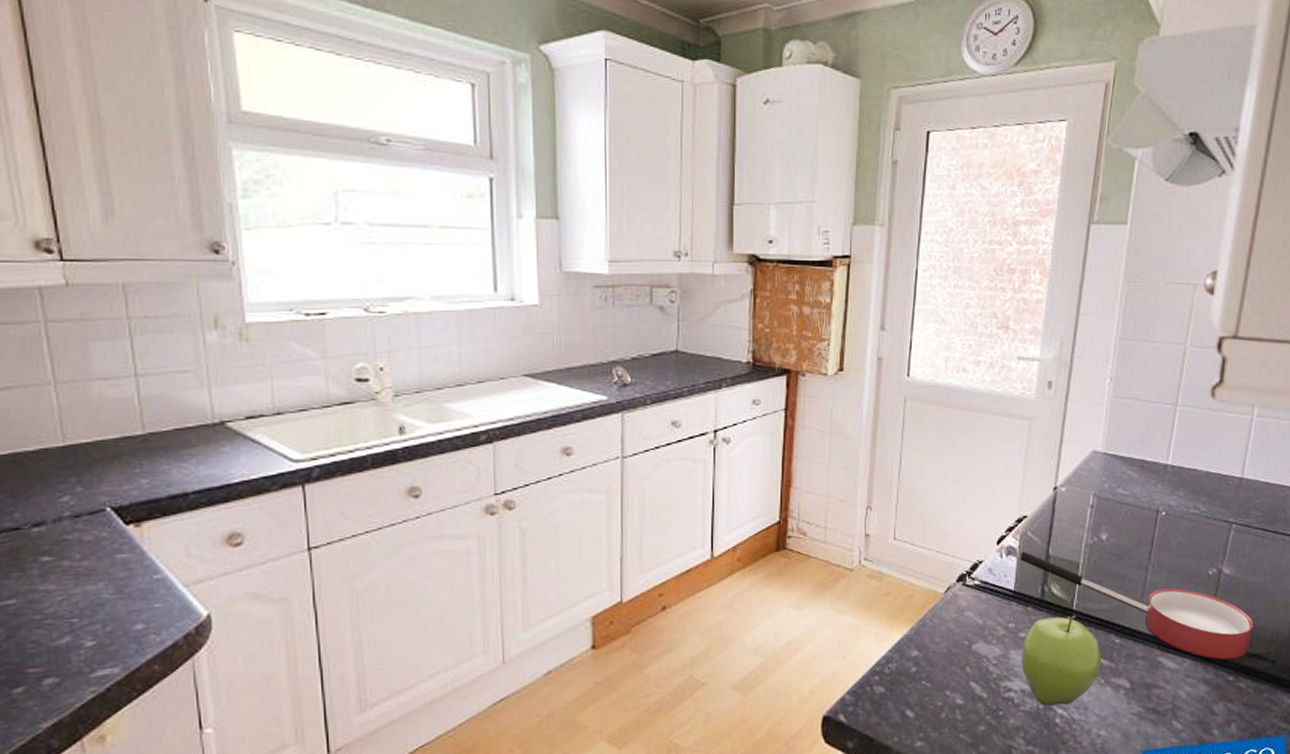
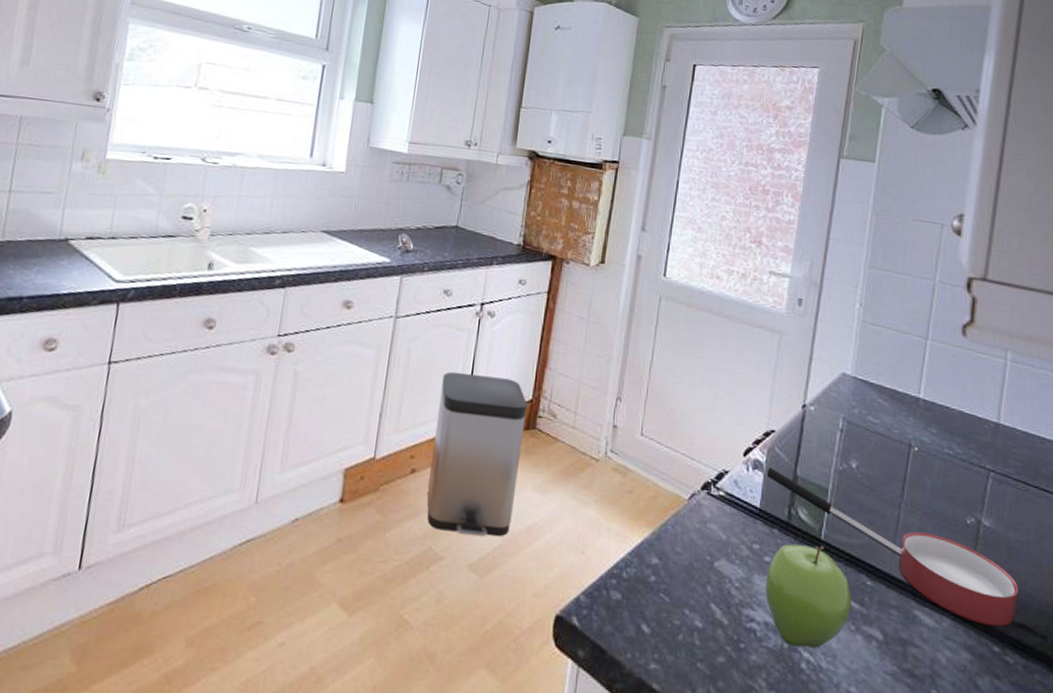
pedal bin: none [680,504,775,660] -> present [427,371,527,537]

